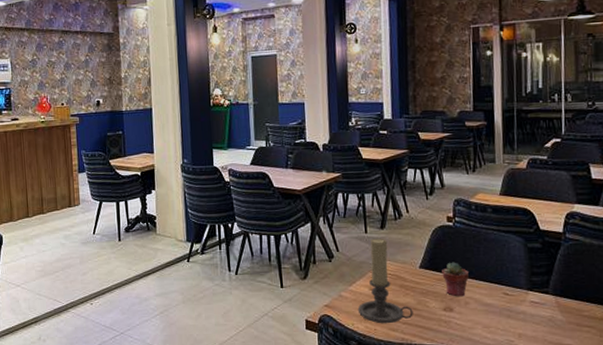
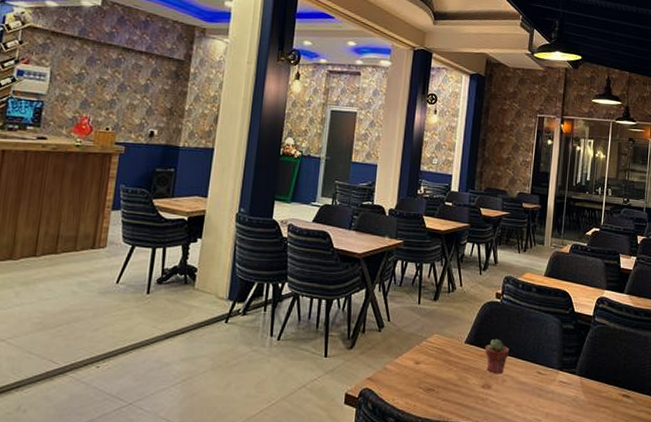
candle holder: present [357,238,413,324] -> none [400,310,454,400]

